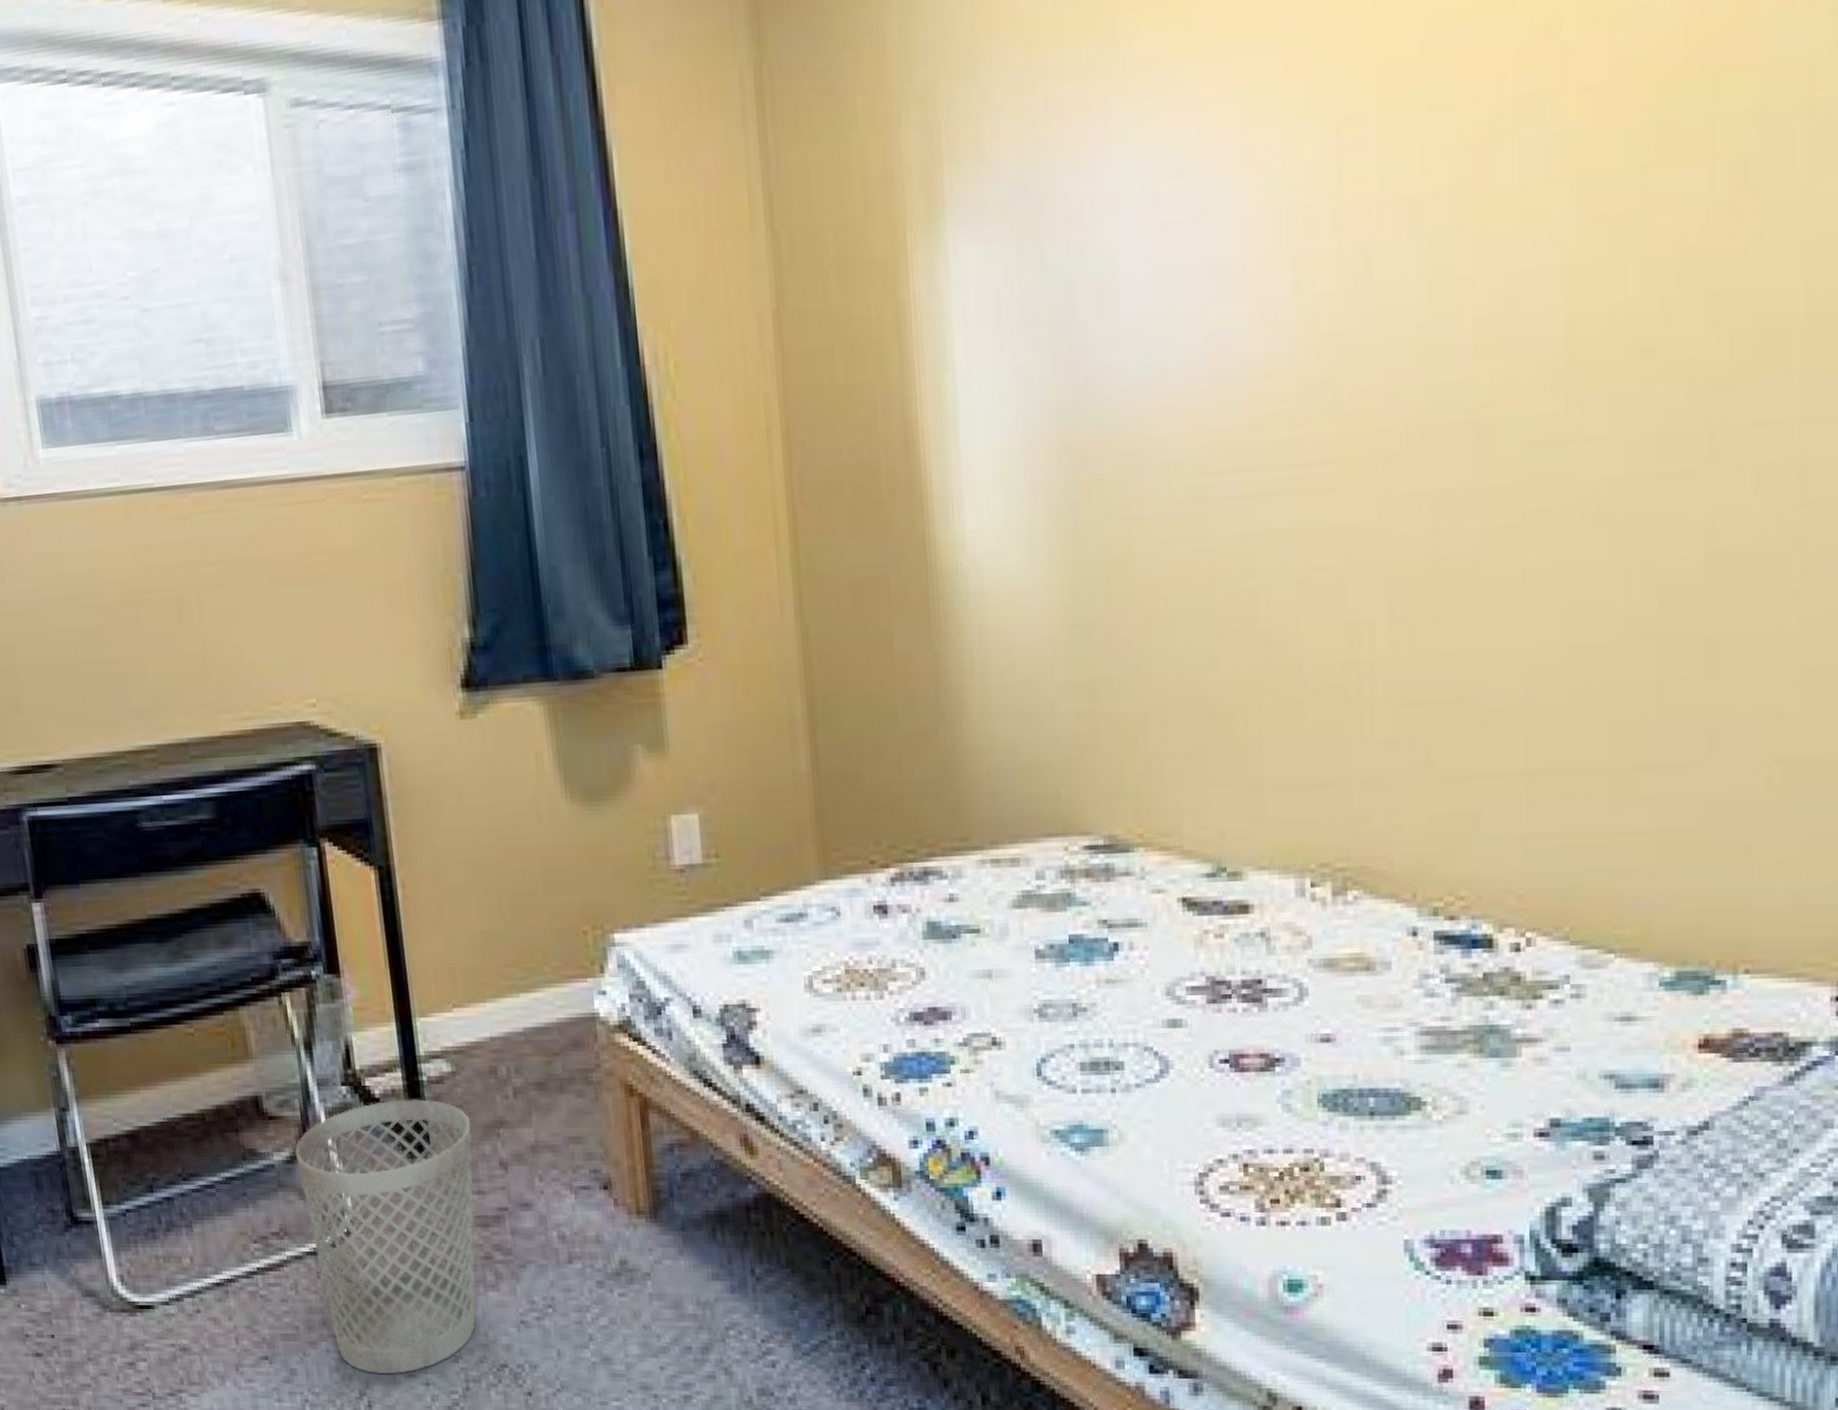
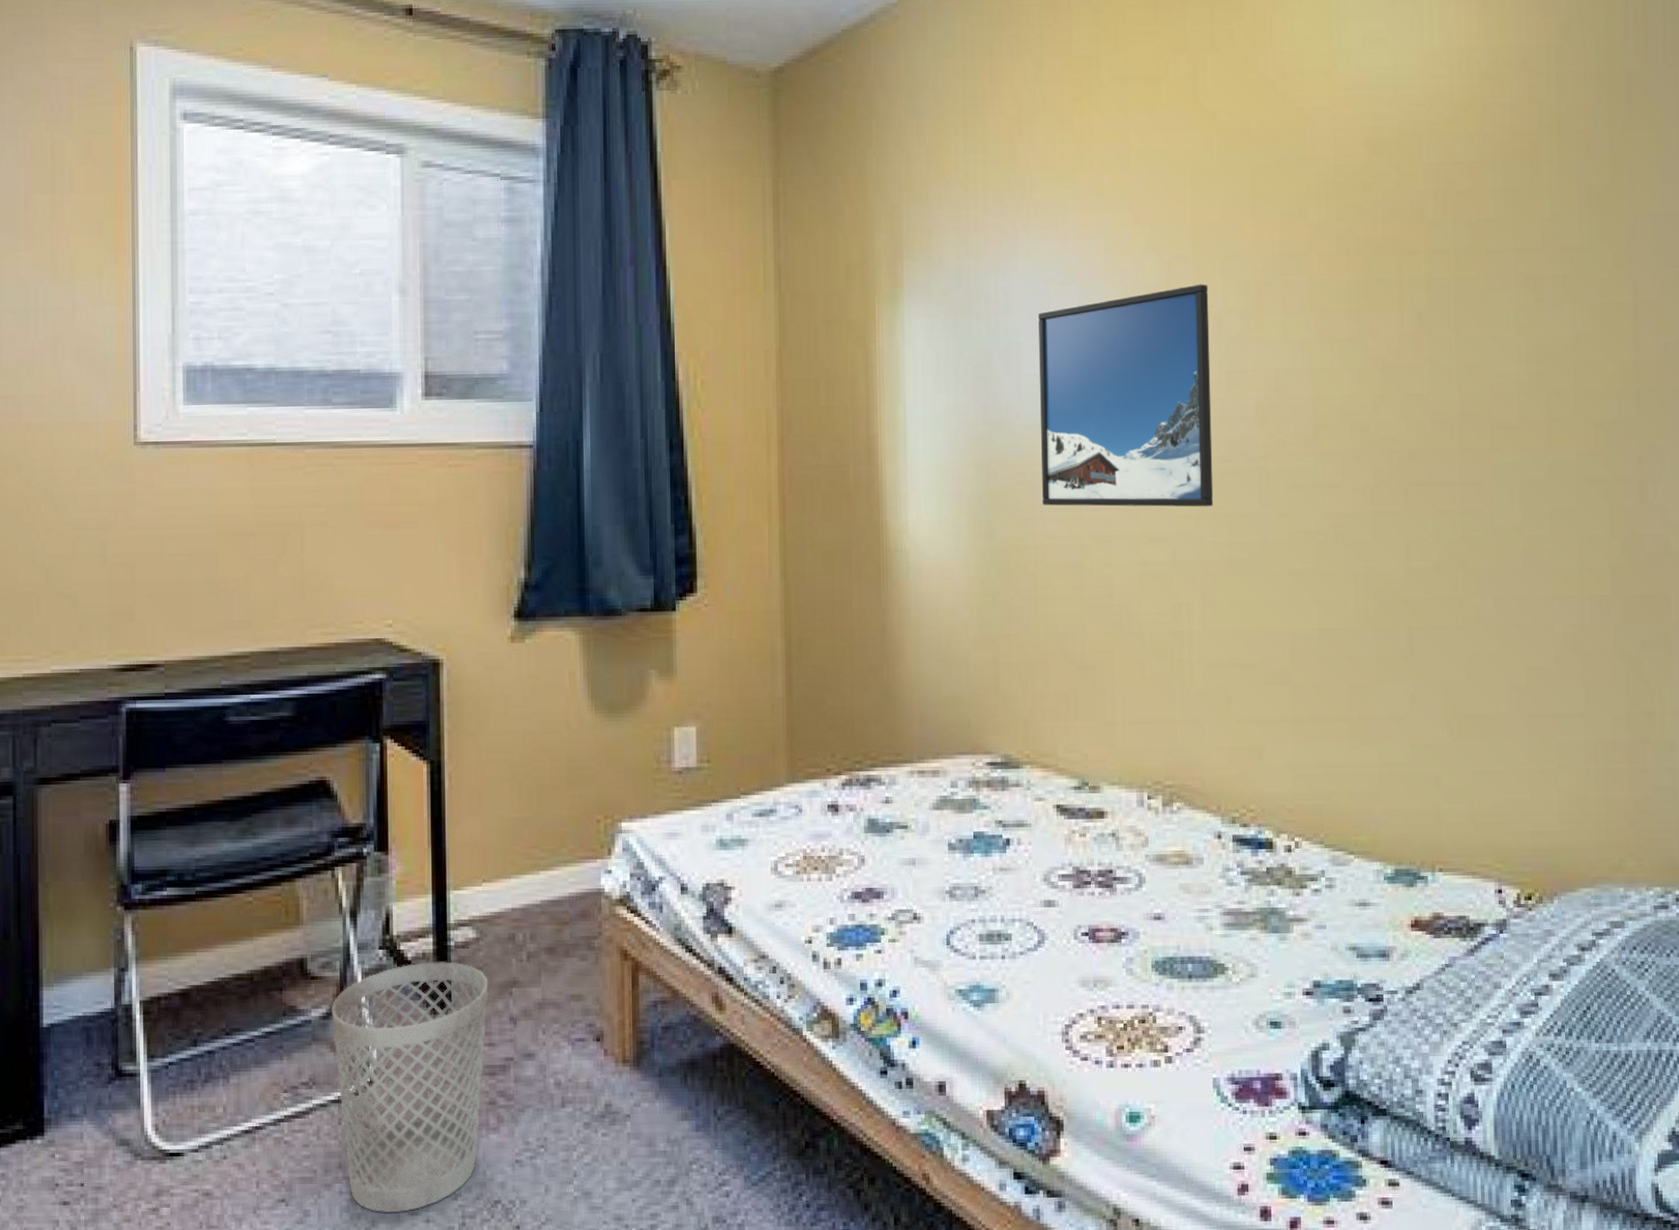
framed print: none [1142,154,1408,498] -> present [1038,284,1214,507]

